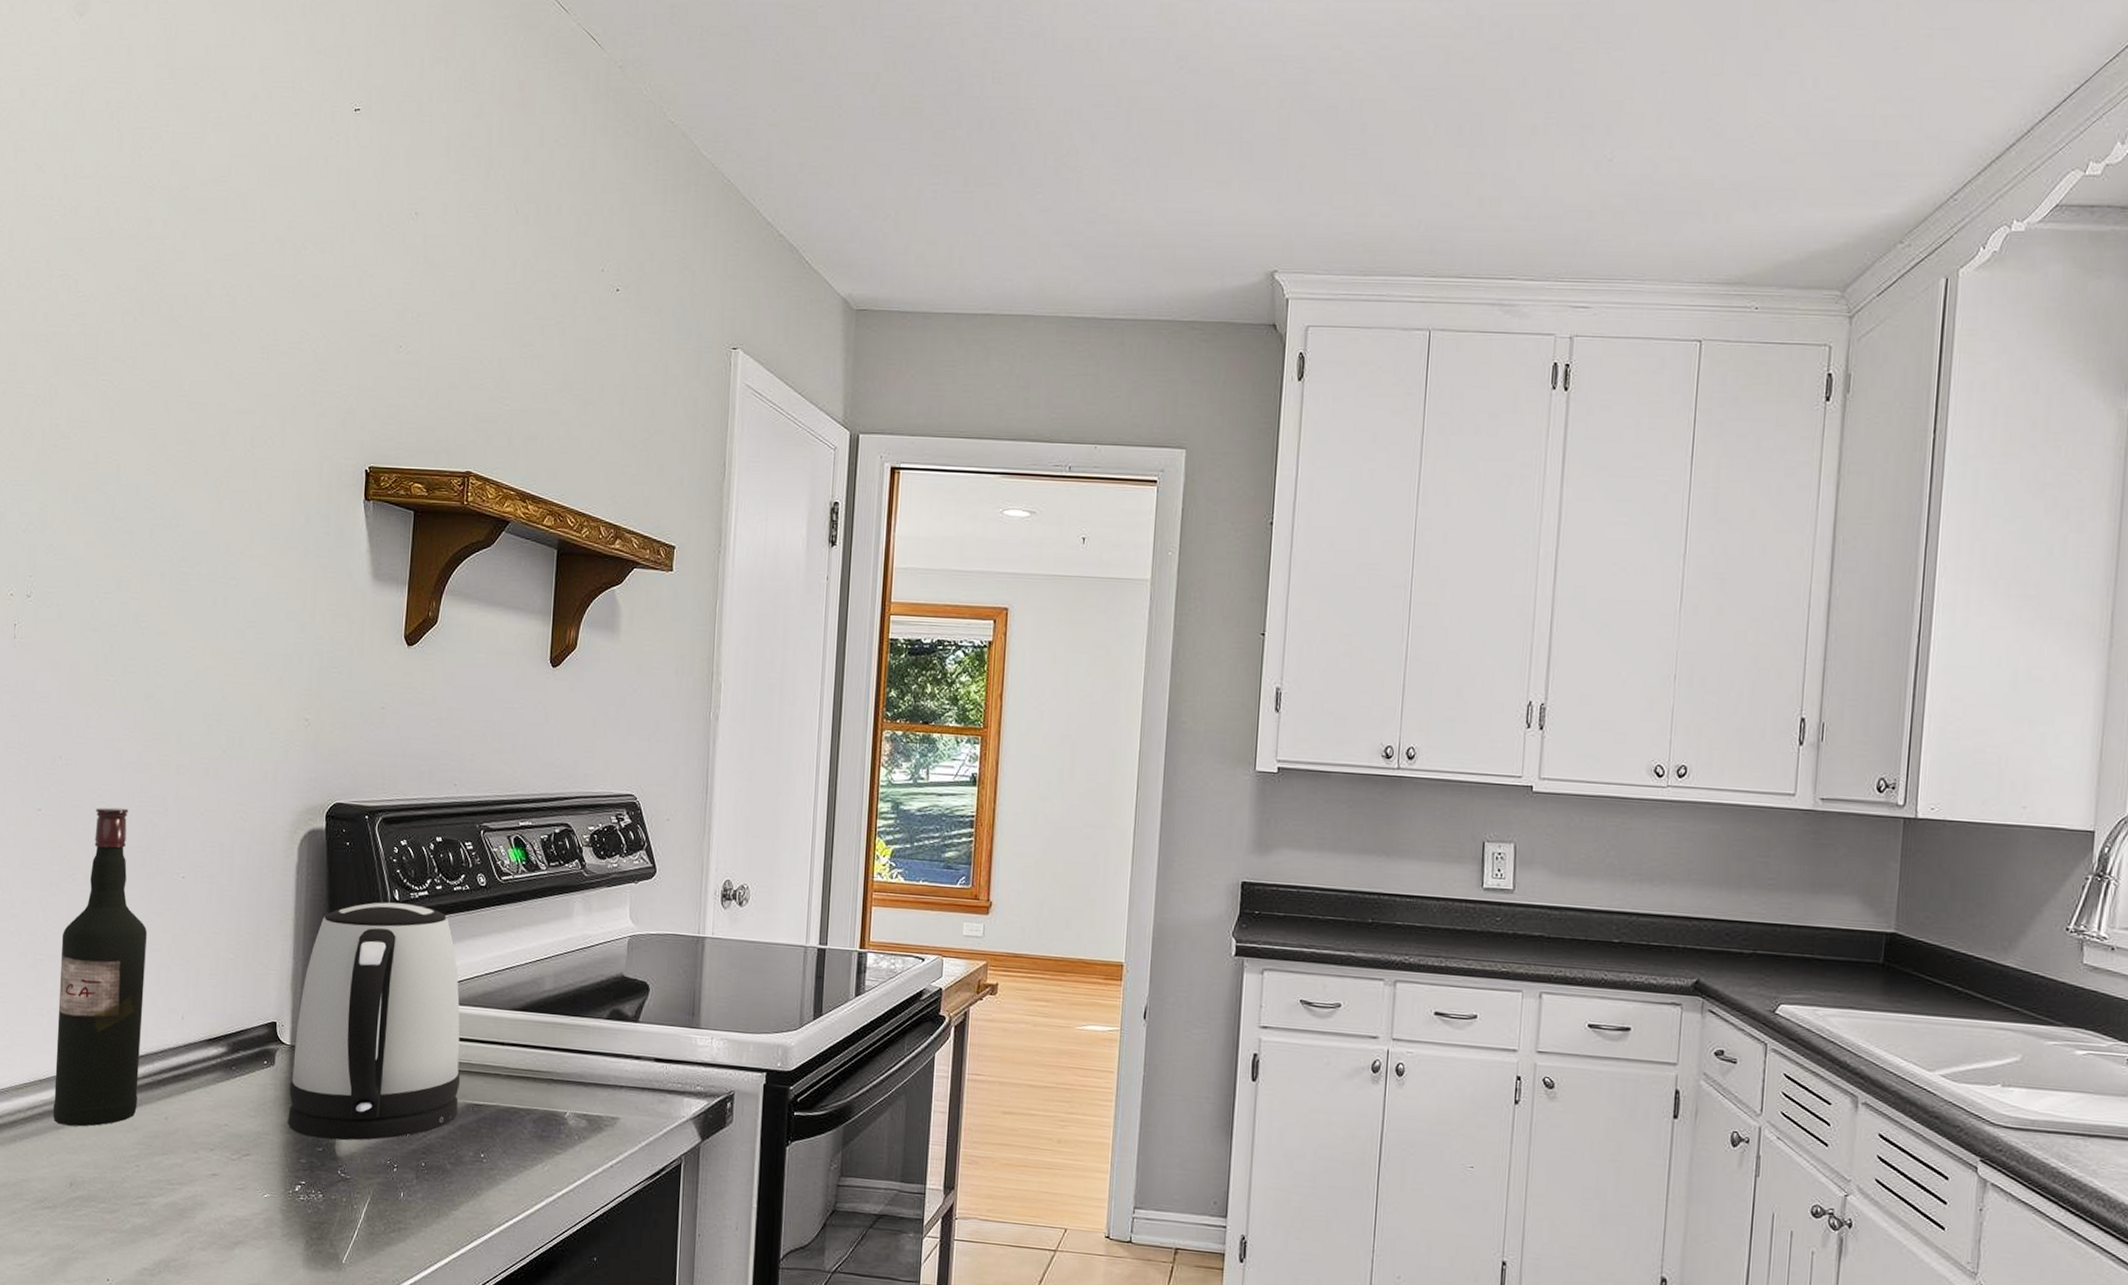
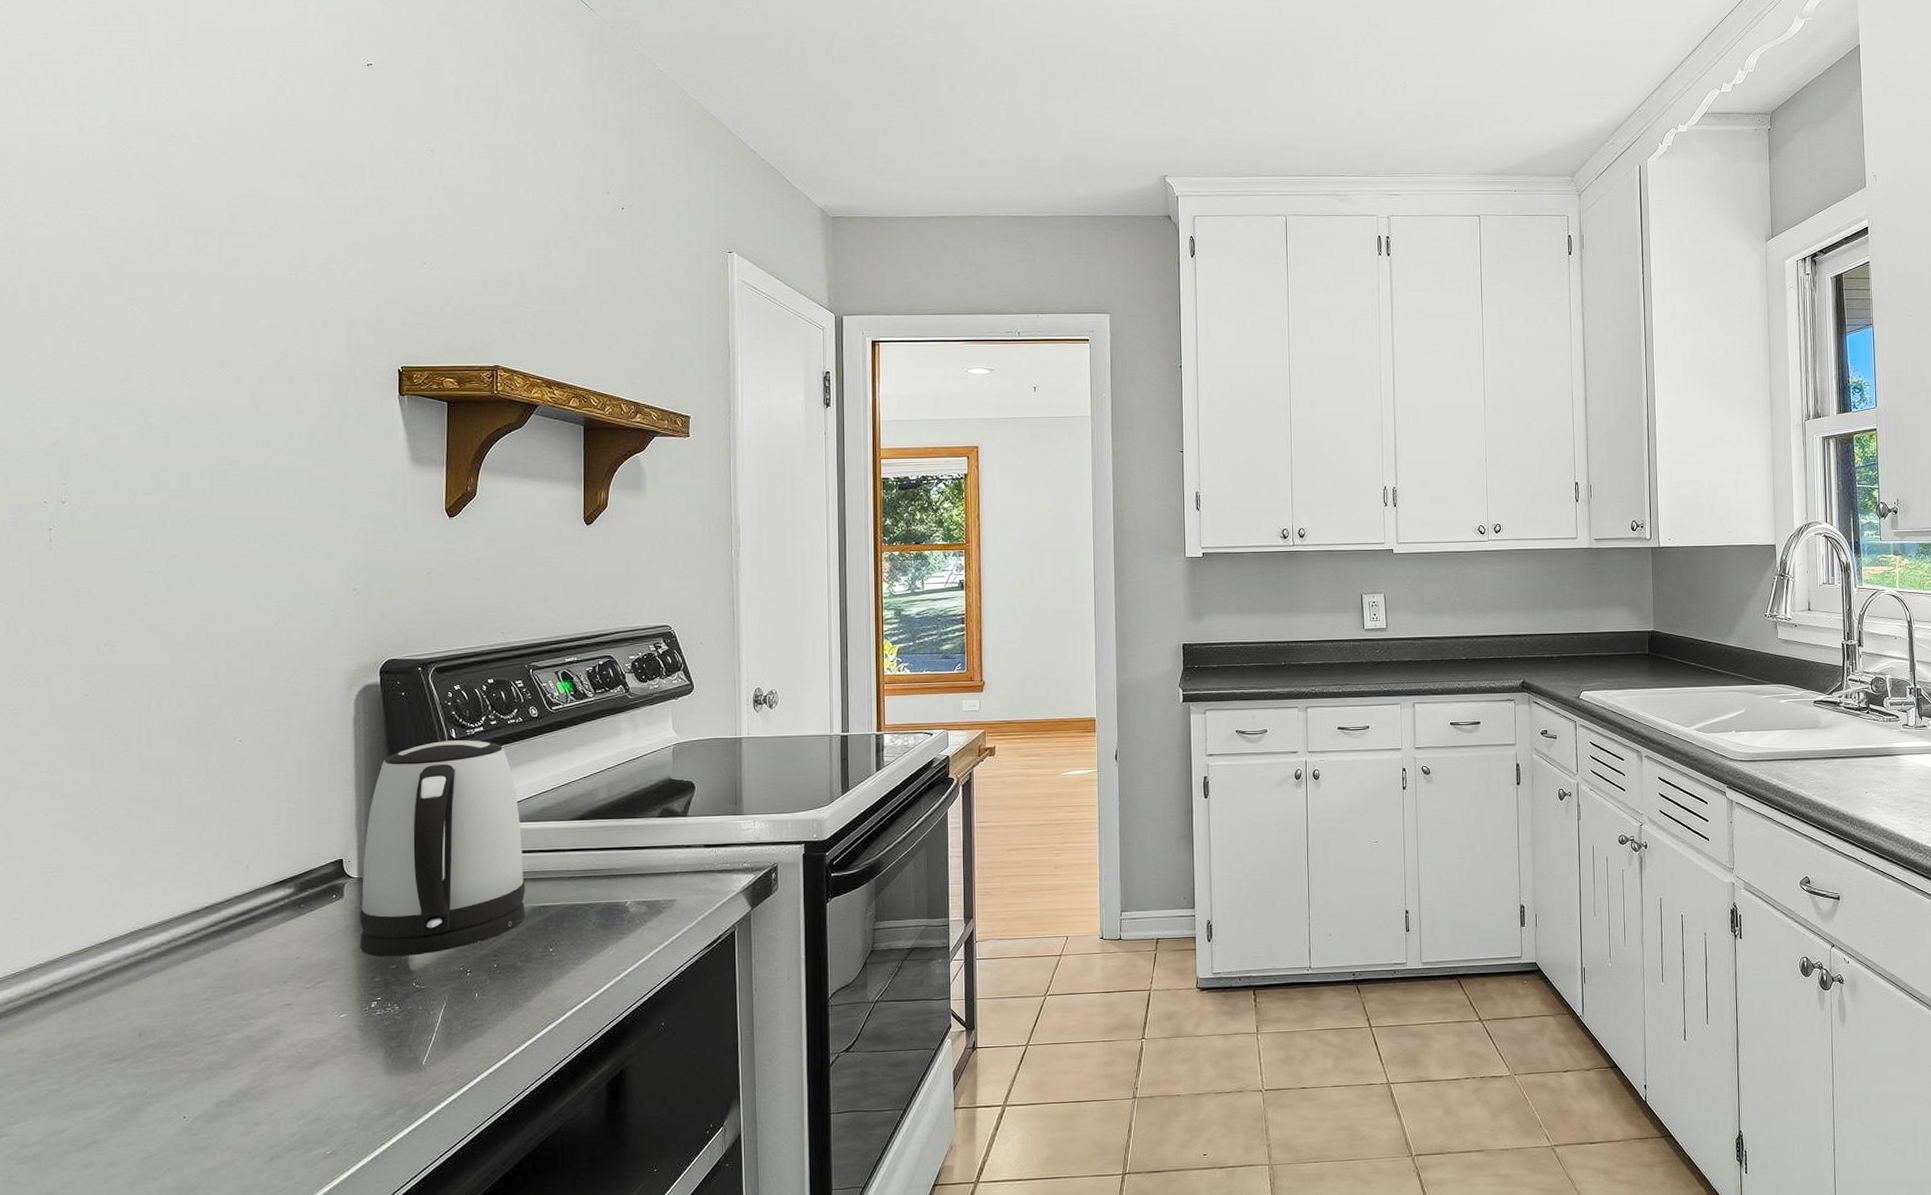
wine bottle: present [53,807,148,1127] -> none [116,685,207,981]

